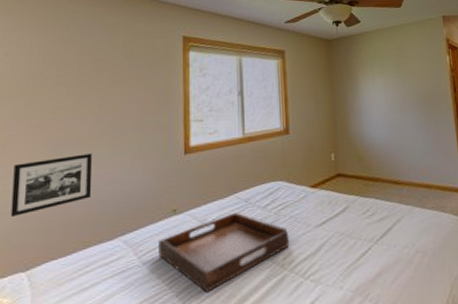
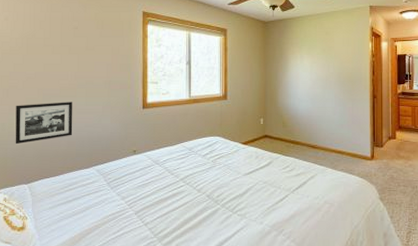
serving tray: present [158,212,290,293] -> none [122,157,223,214]

